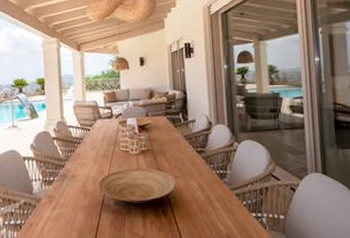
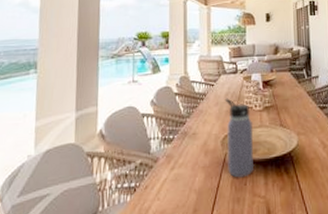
water bottle: none [101,142,133,218] -> present [224,98,254,178]

